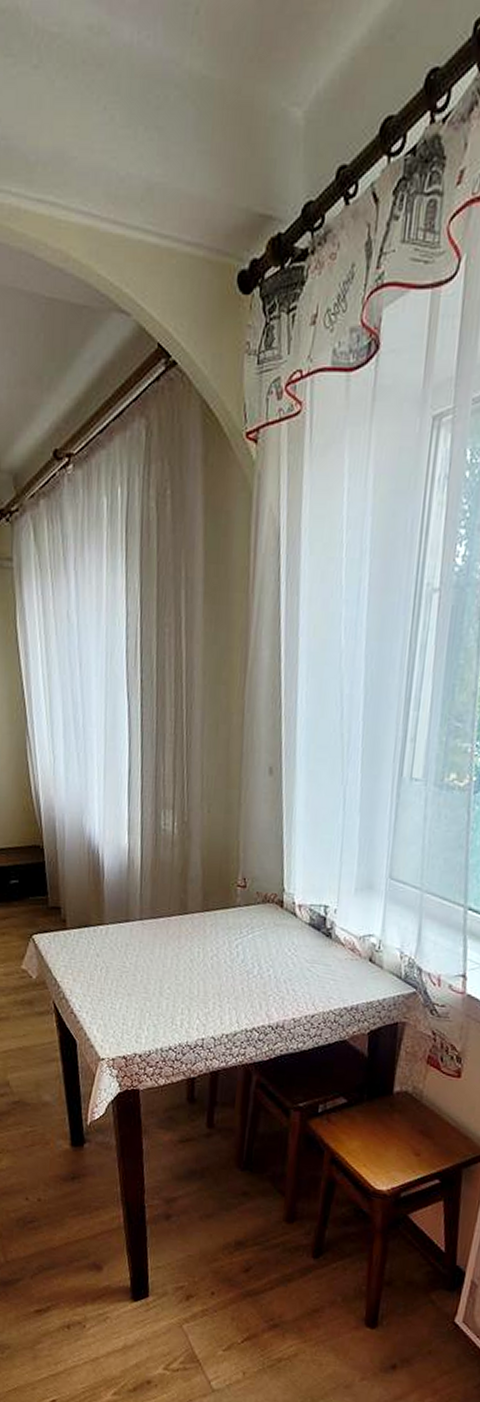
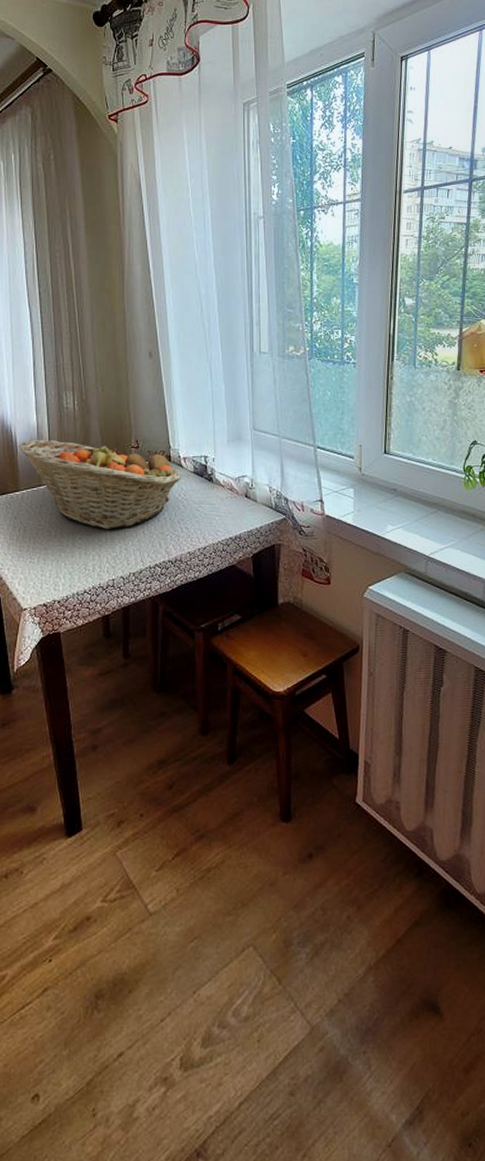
fruit basket: none [106,864,295,982] -> present [19,439,182,530]

